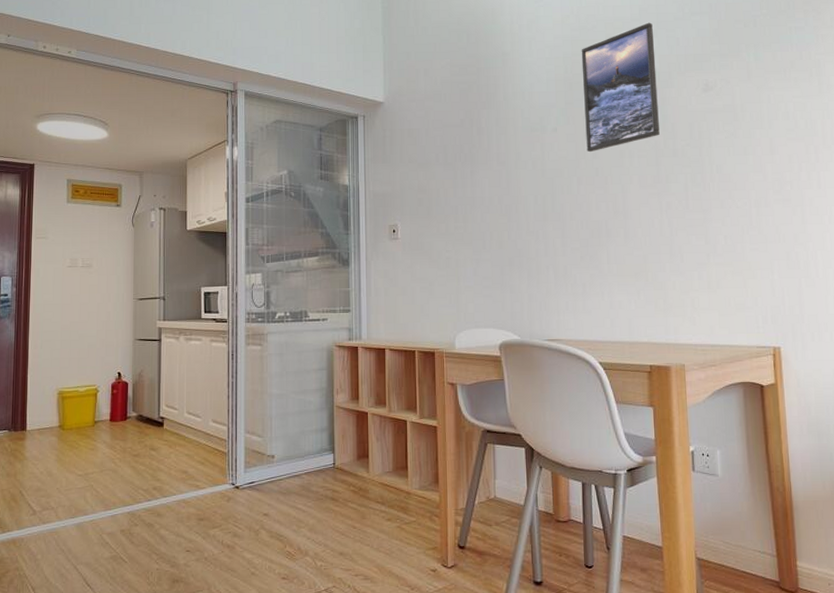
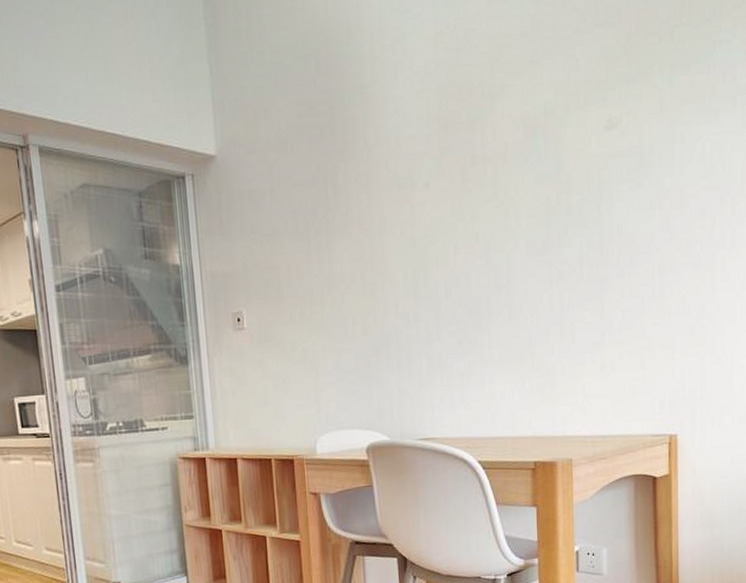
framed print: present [581,22,660,153] -> none [458,38,552,213]

